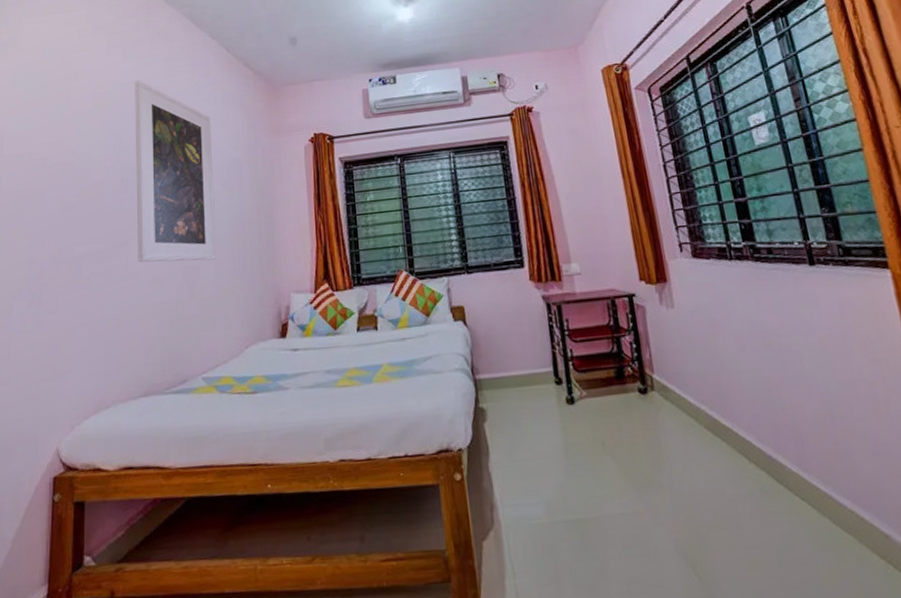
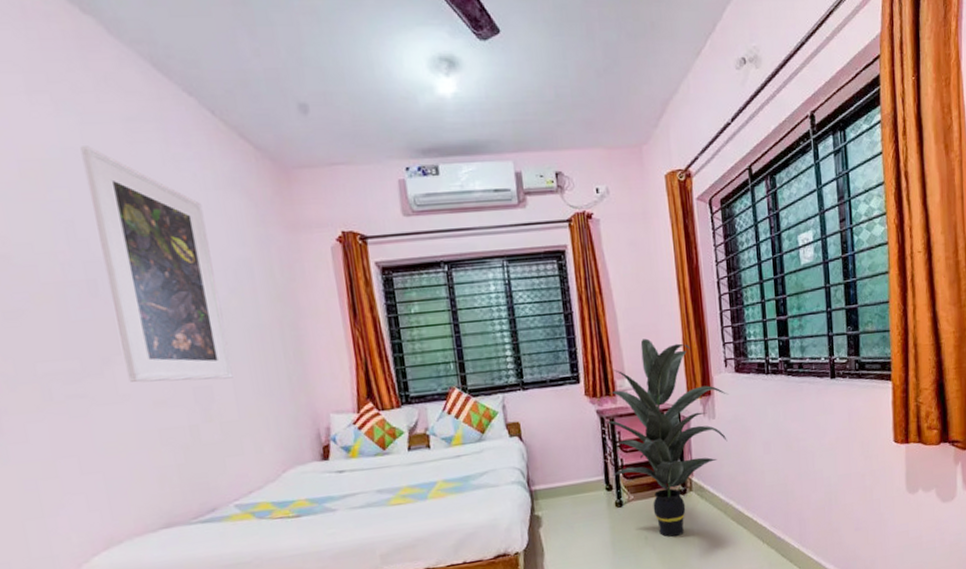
indoor plant: none [551,222,691,445] -> present [604,338,729,537]

